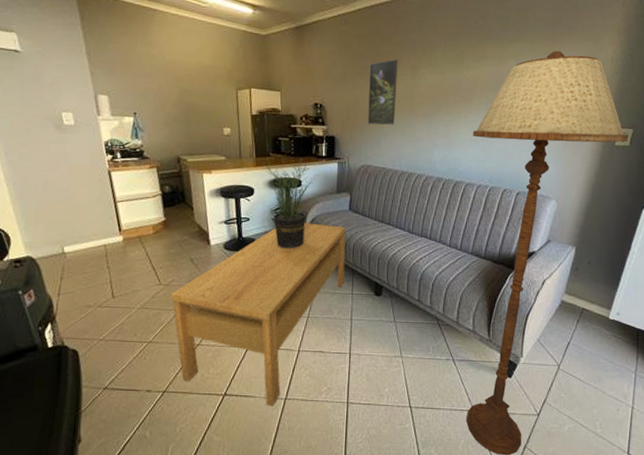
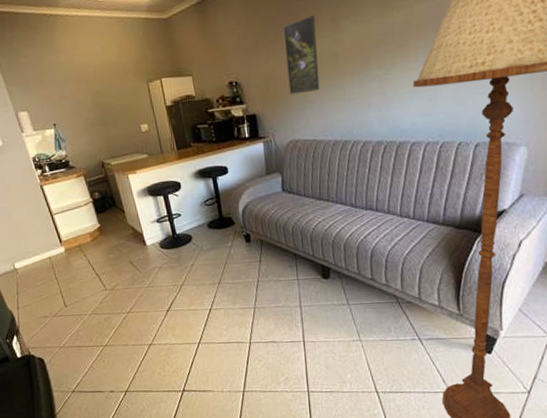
coffee table: present [170,223,346,406] -> none [116,210,288,400]
potted plant: present [262,157,318,249] -> none [185,142,244,241]

